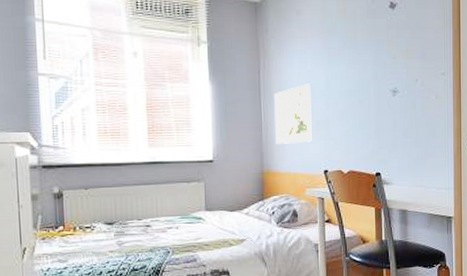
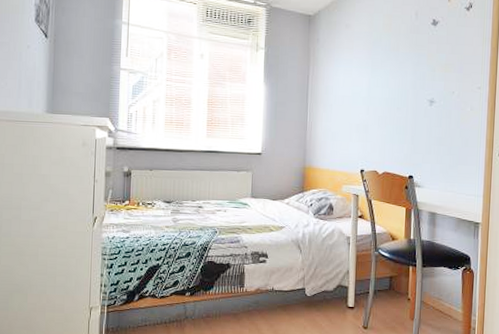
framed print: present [274,84,312,144] -> none [318,90,354,144]

